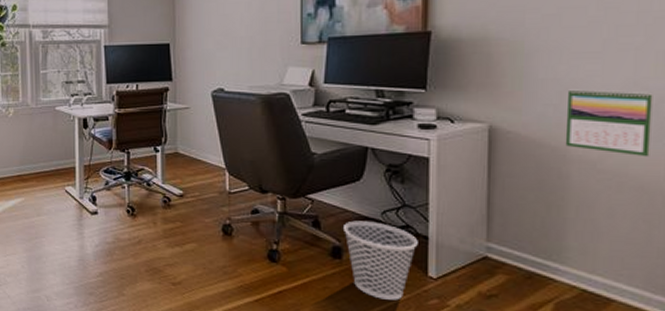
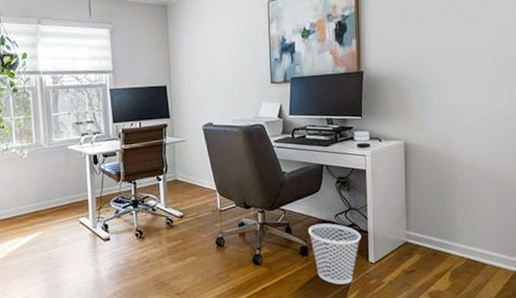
calendar: present [565,89,653,157] -> none [452,111,503,159]

